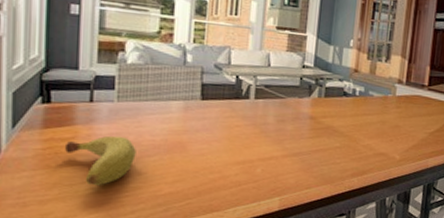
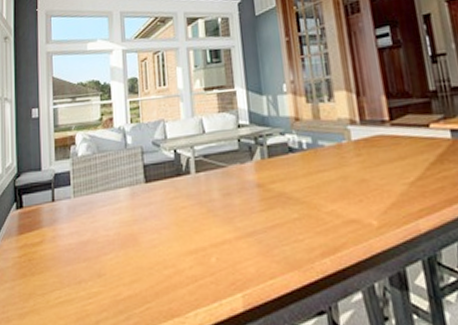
fruit: present [65,135,136,186] -> none [36,234,94,294]

